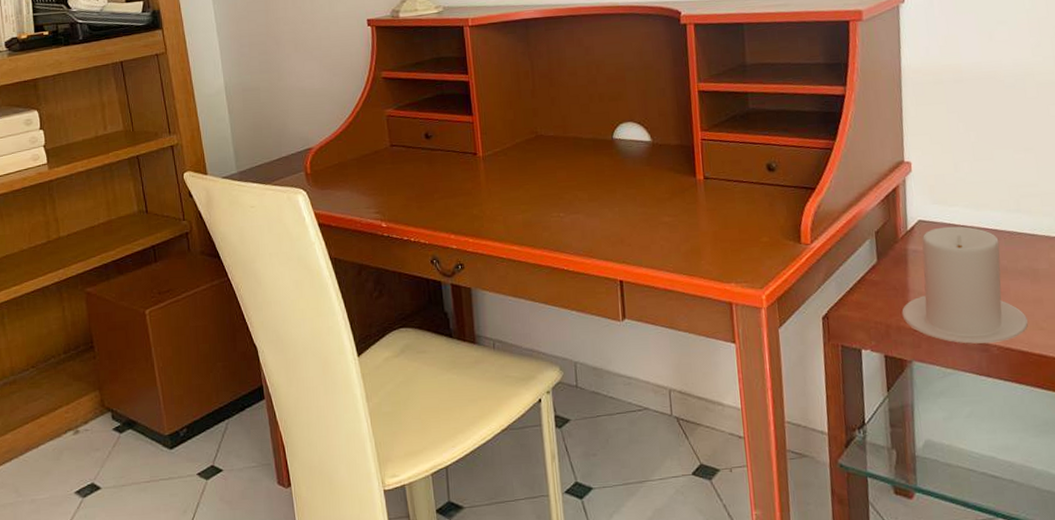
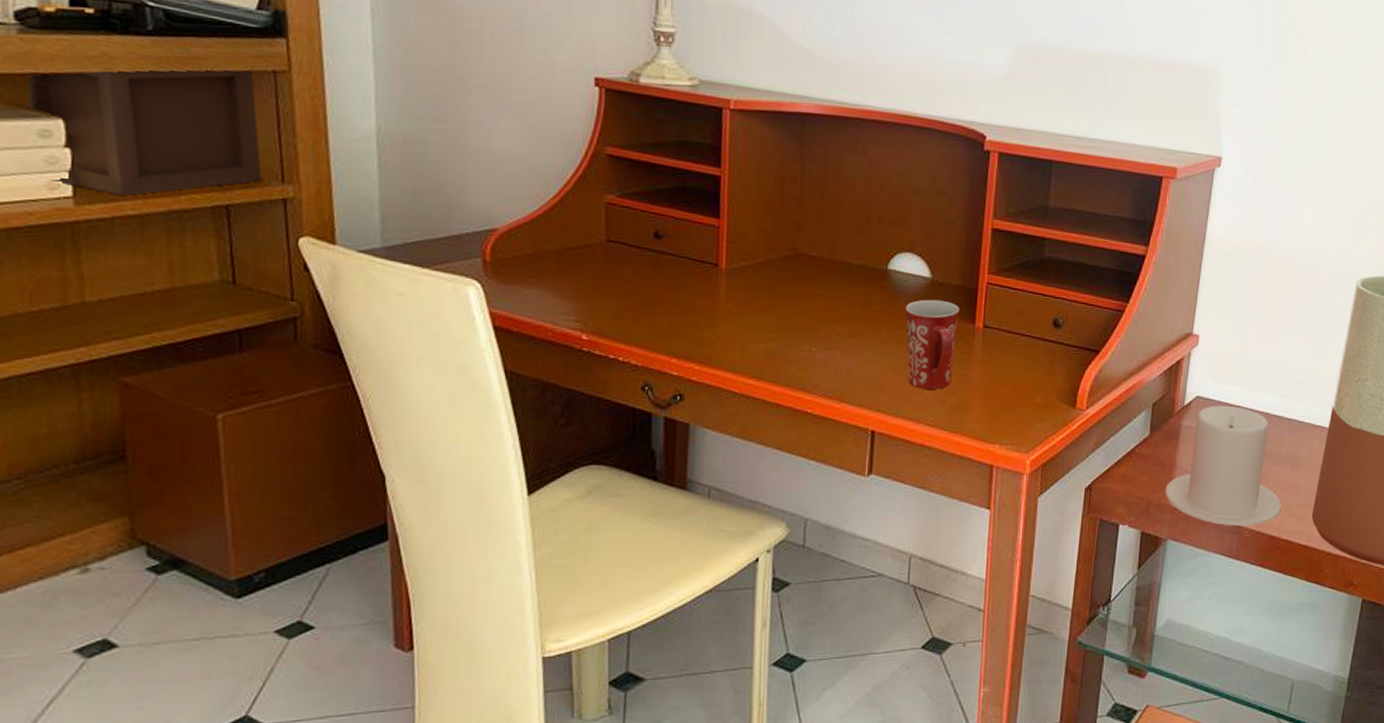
wooden crate: none [16,54,157,159] -> present [25,68,262,197]
mug: none [633,159,683,240] -> present [905,299,961,389]

